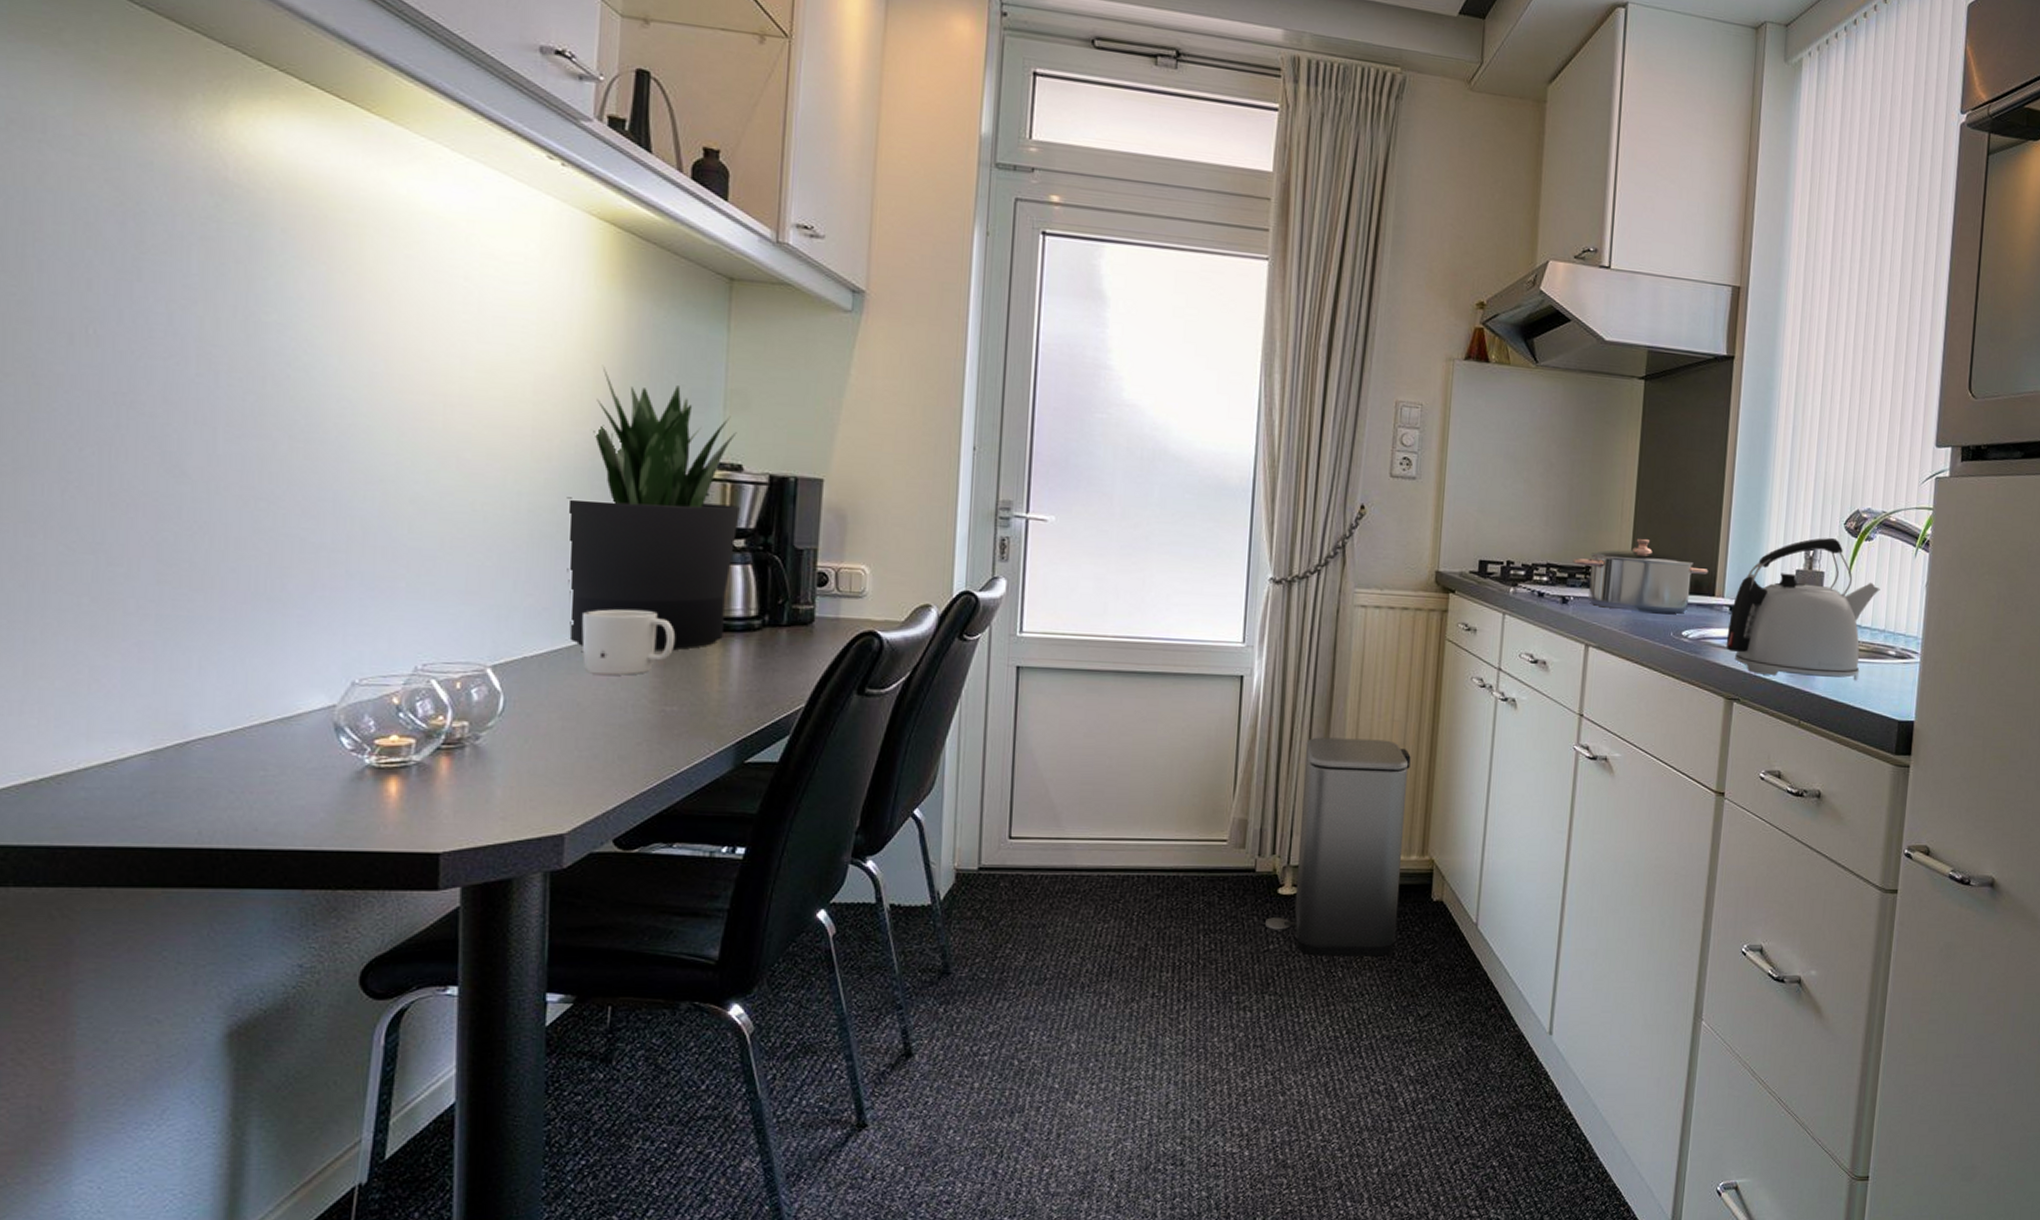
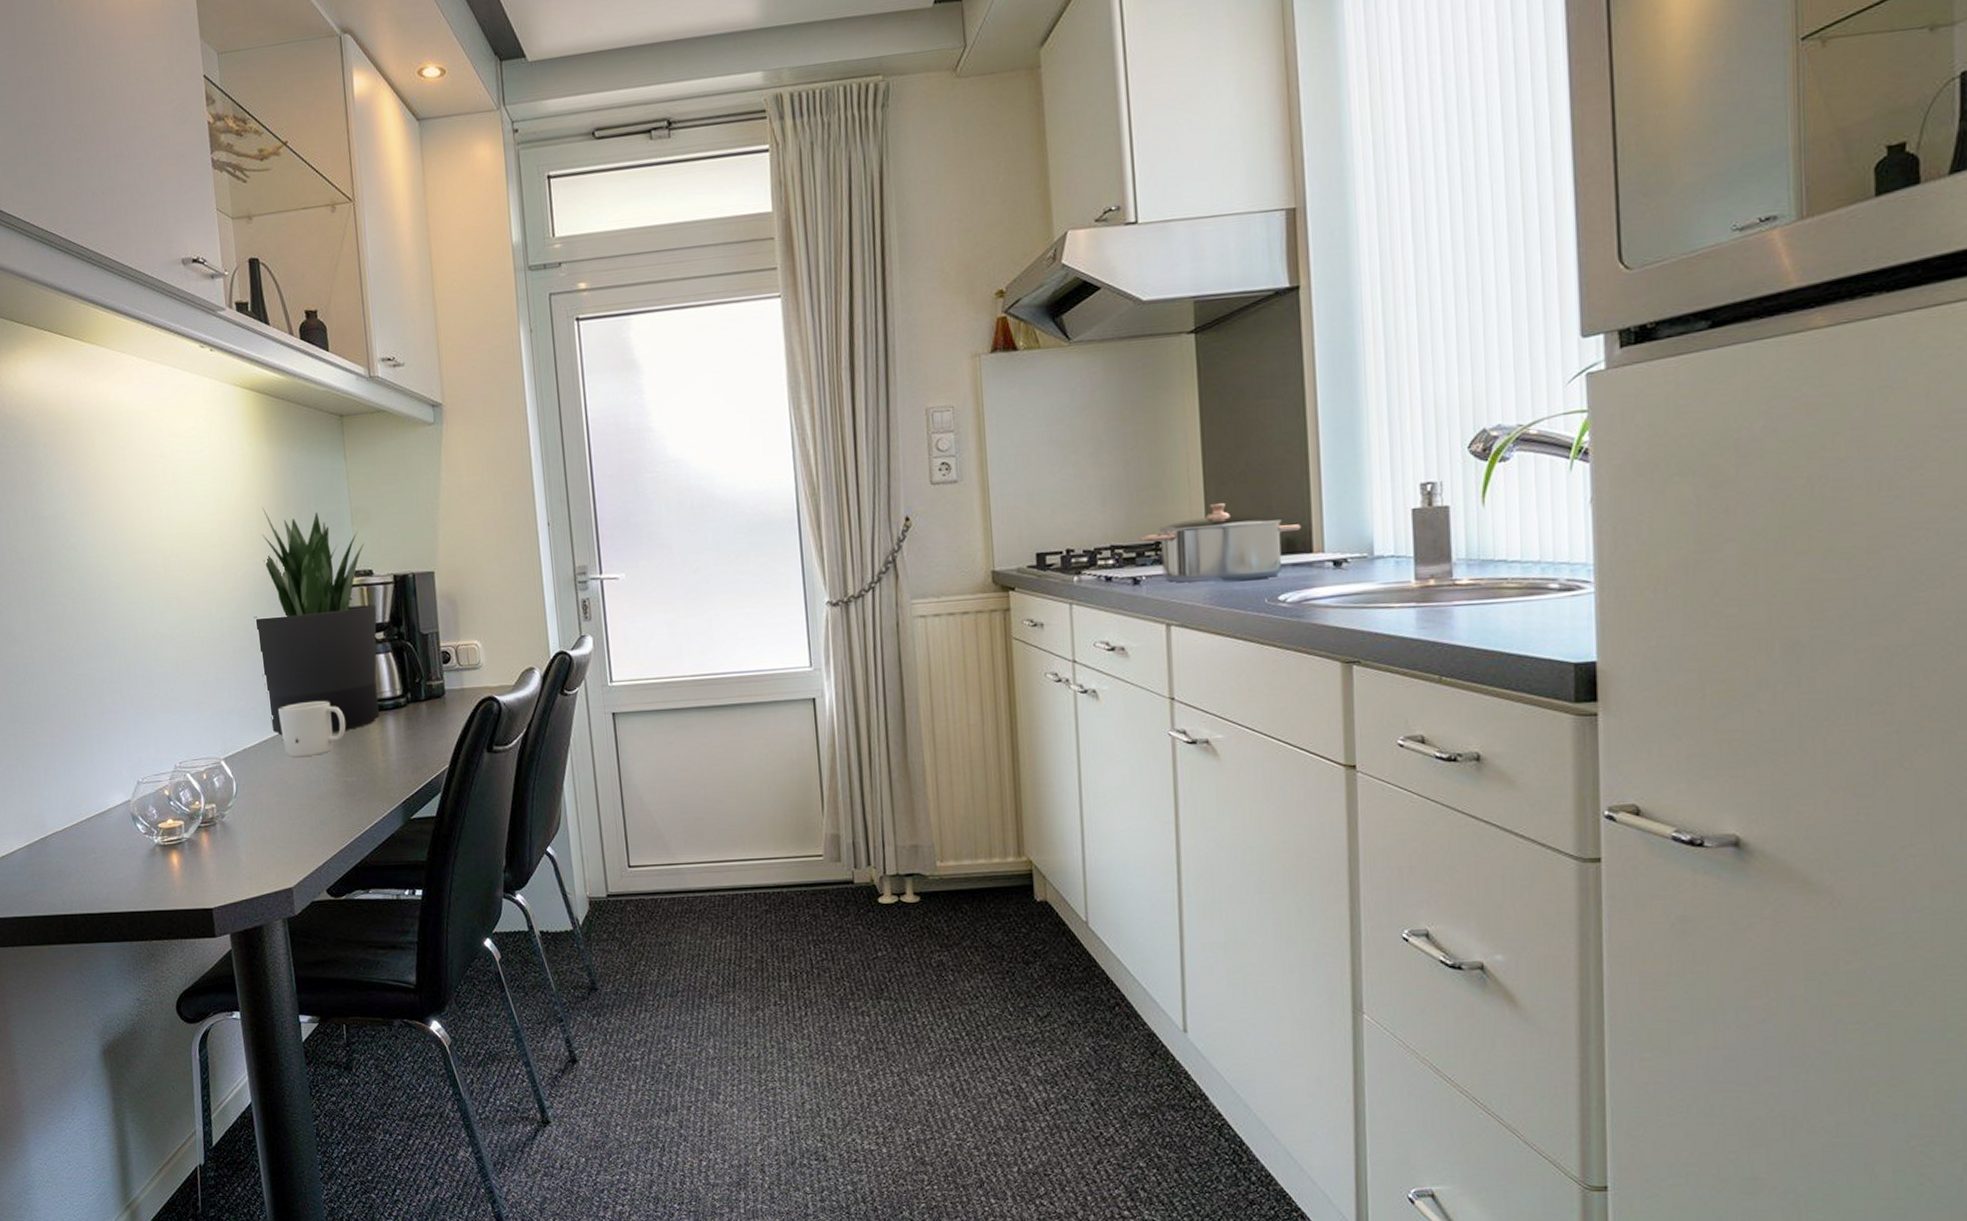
pedal bin: present [1265,737,1411,957] -> none [871,745,1004,961]
kettle: present [1726,537,1880,681] -> none [1334,465,1528,632]

